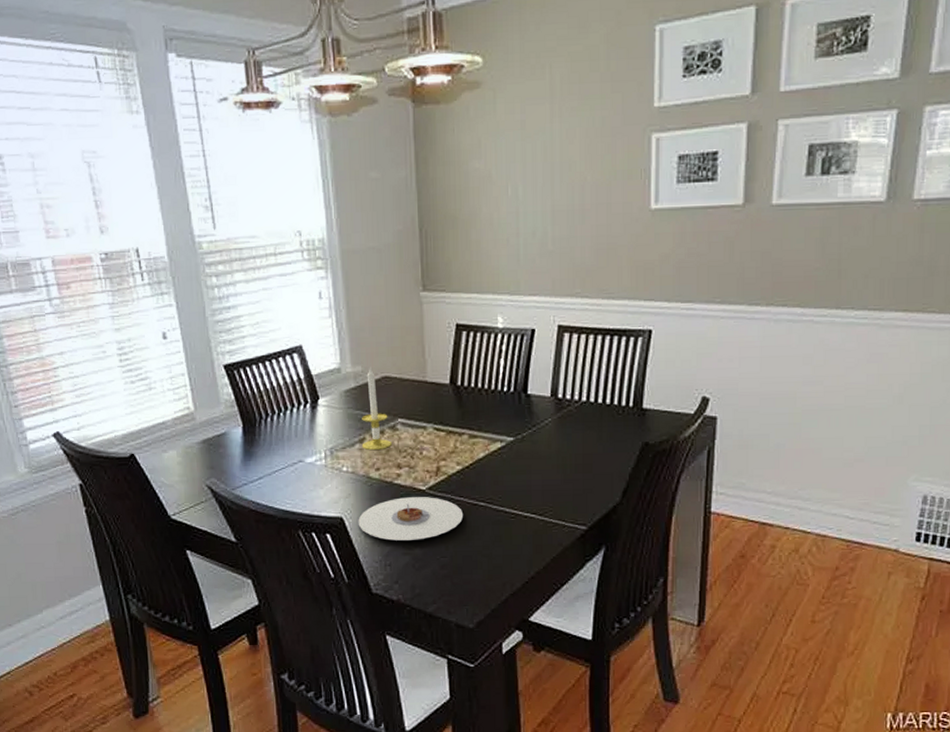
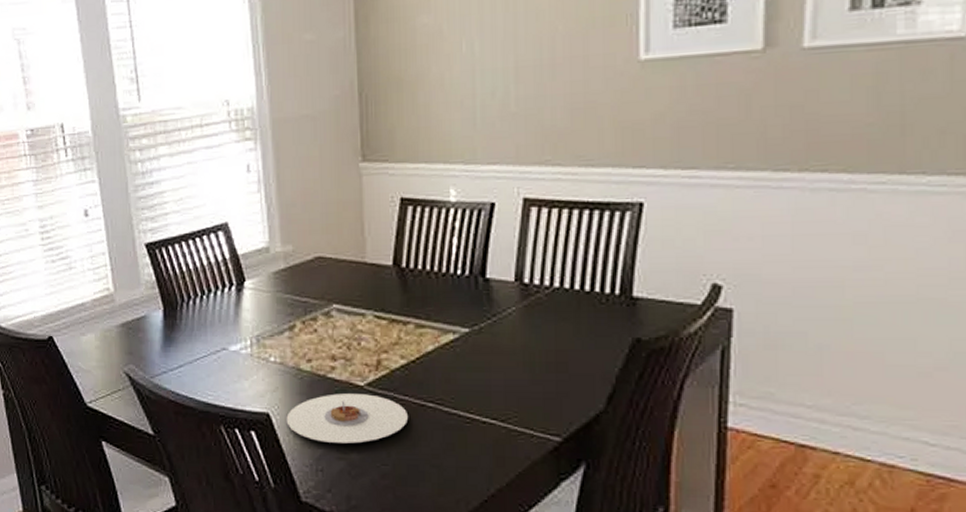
candle: present [361,366,393,451] -> none [291,245,327,340]

